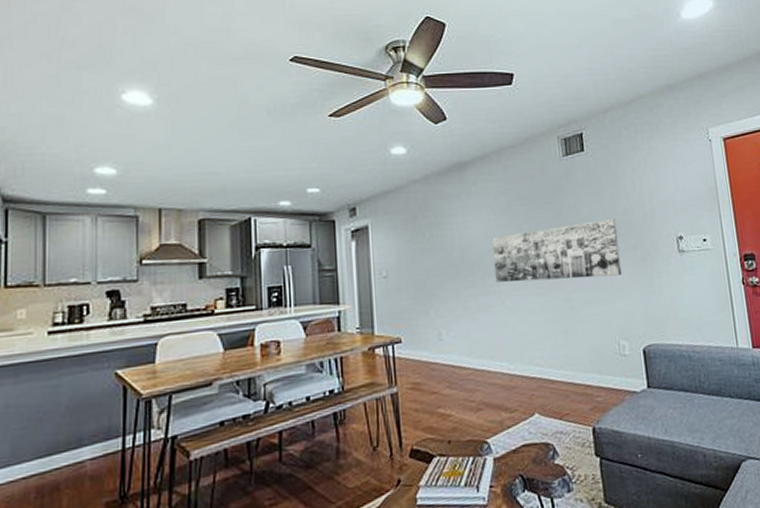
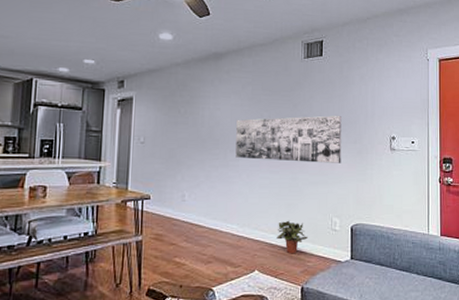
potted plant: none [554,349,594,390] -> present [275,220,309,254]

